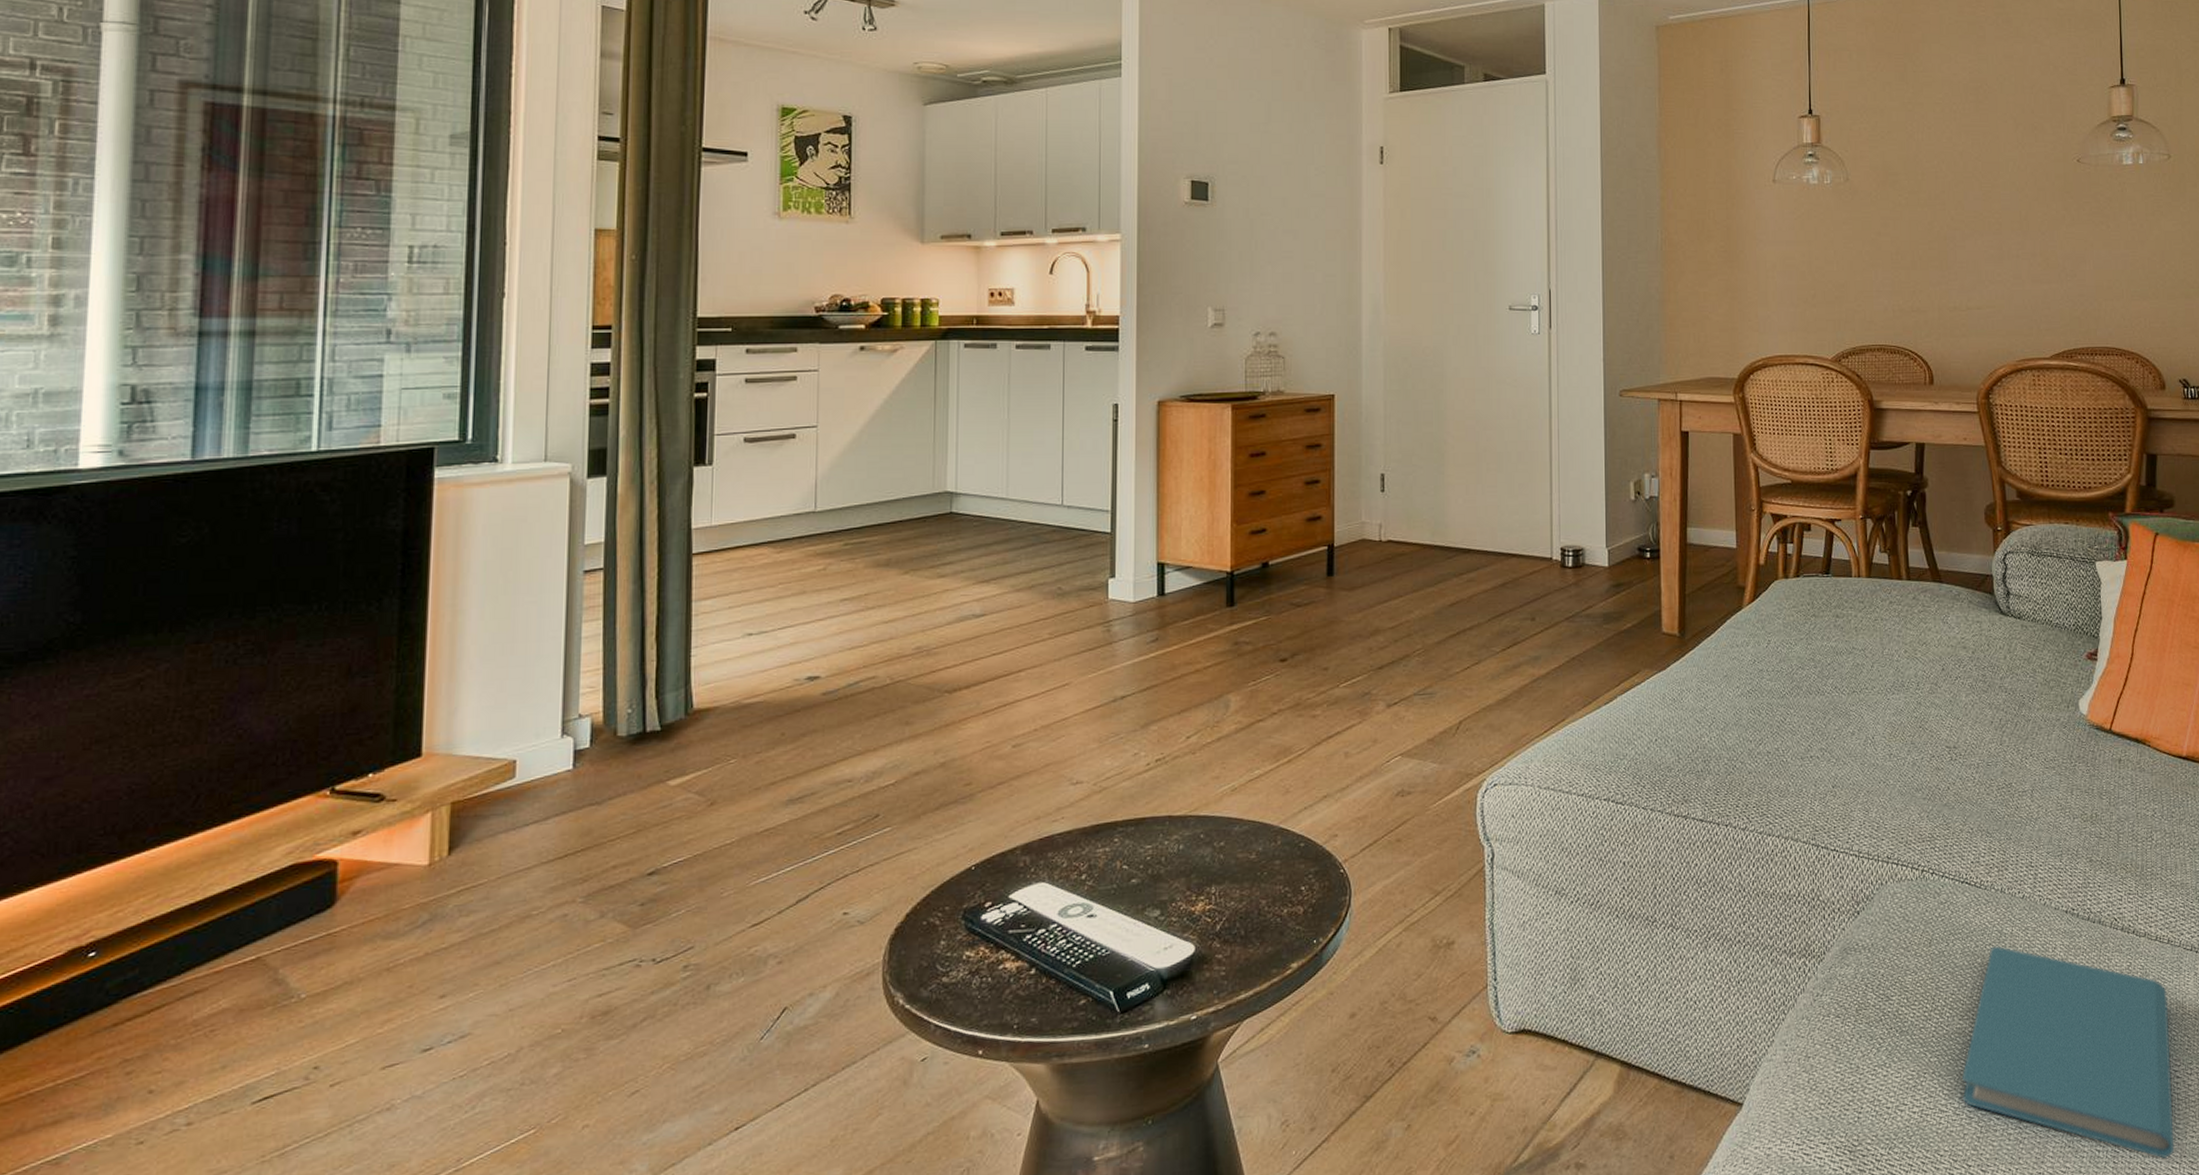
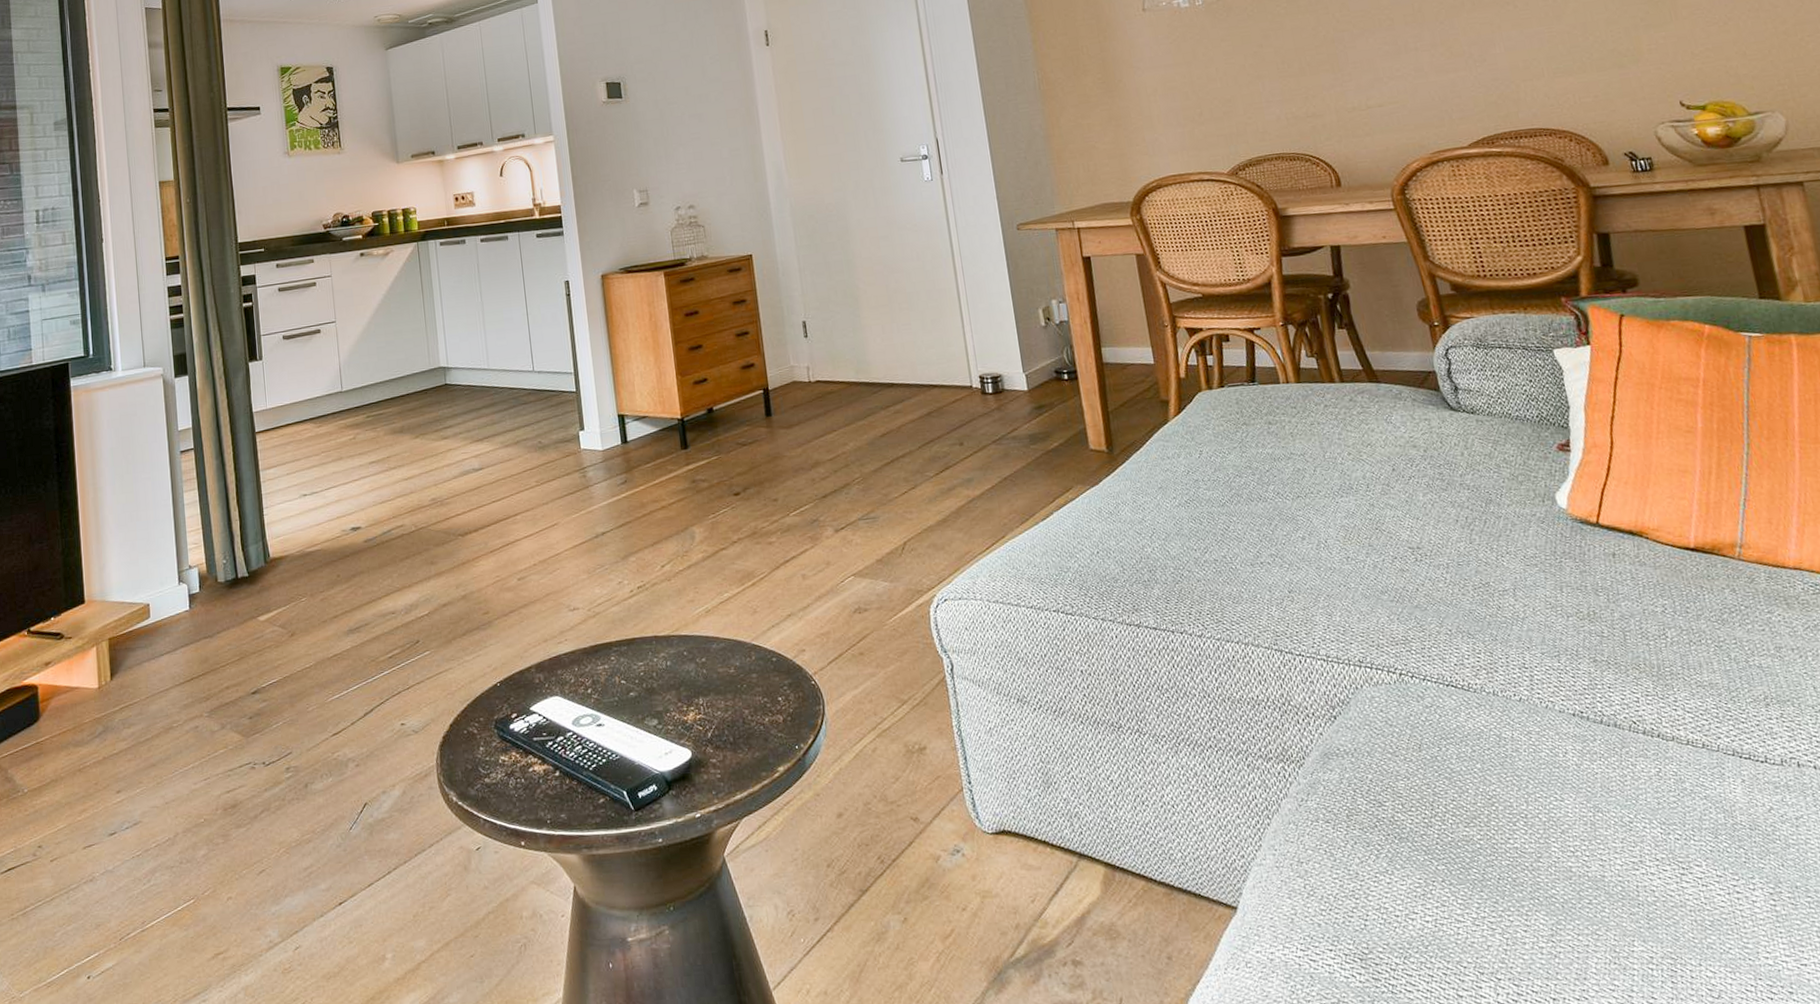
book: present [1963,946,2175,1159] -> none [1477,751,1746,980]

